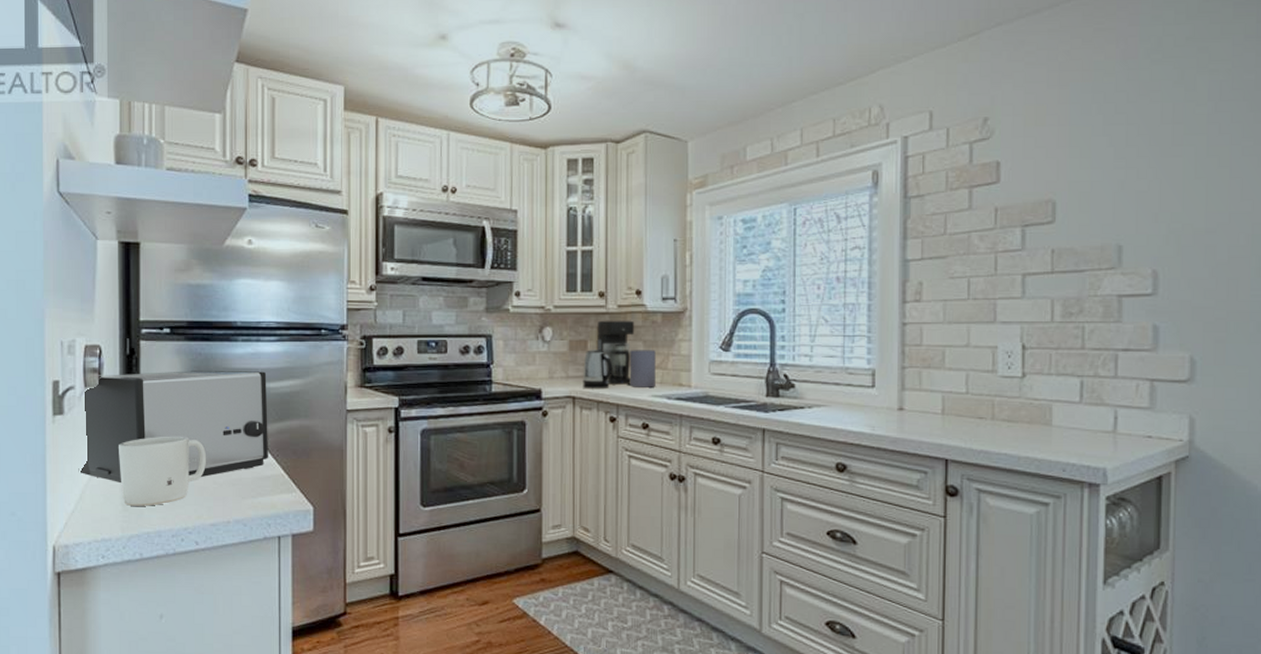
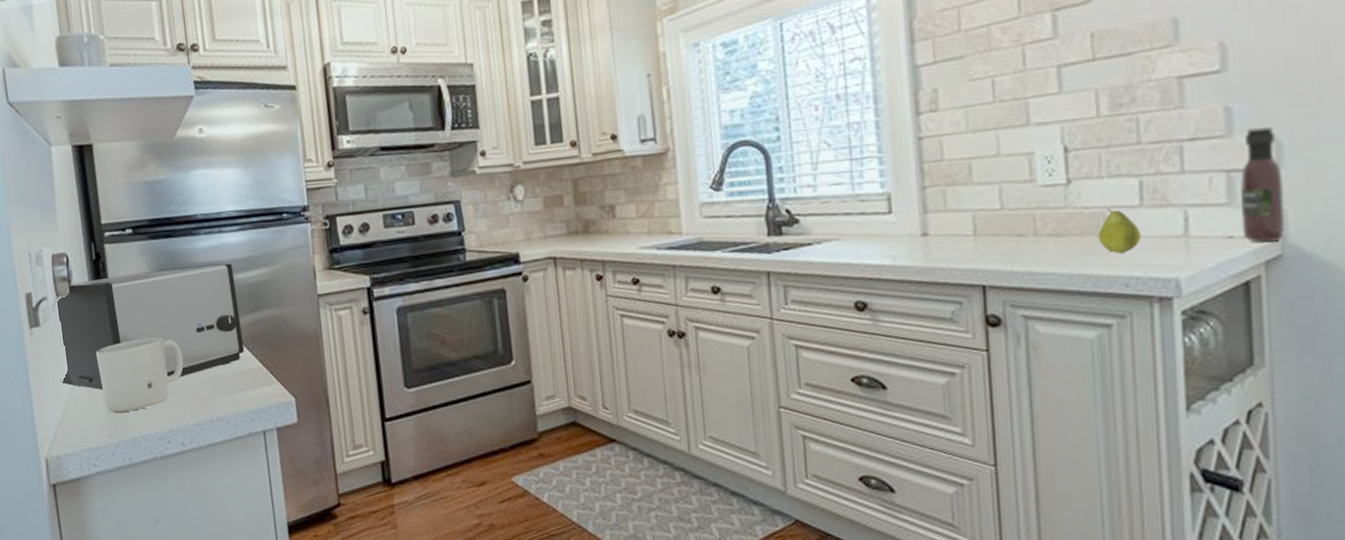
kettle: present [583,350,613,390] -> none [561,203,594,248]
coffee maker: present [597,320,635,386] -> none [572,168,615,241]
canister: present [629,350,656,389] -> none [610,198,643,242]
fruit: none [1044,402,1079,442] -> present [1098,208,1142,254]
wine bottle: none [1159,346,1194,444] -> present [1240,127,1286,242]

